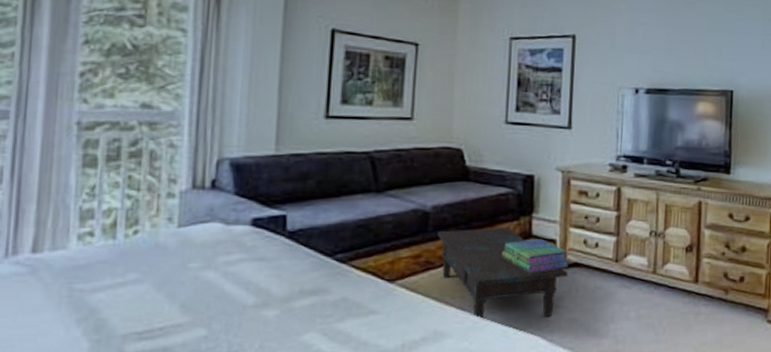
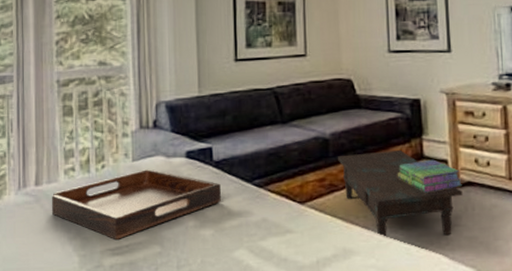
serving tray: none [53,236,293,321] -> present [51,168,221,239]

